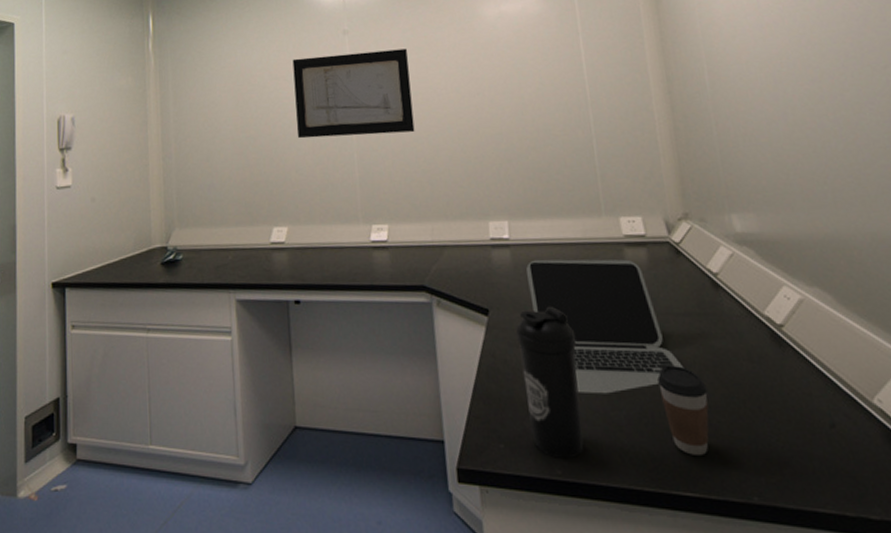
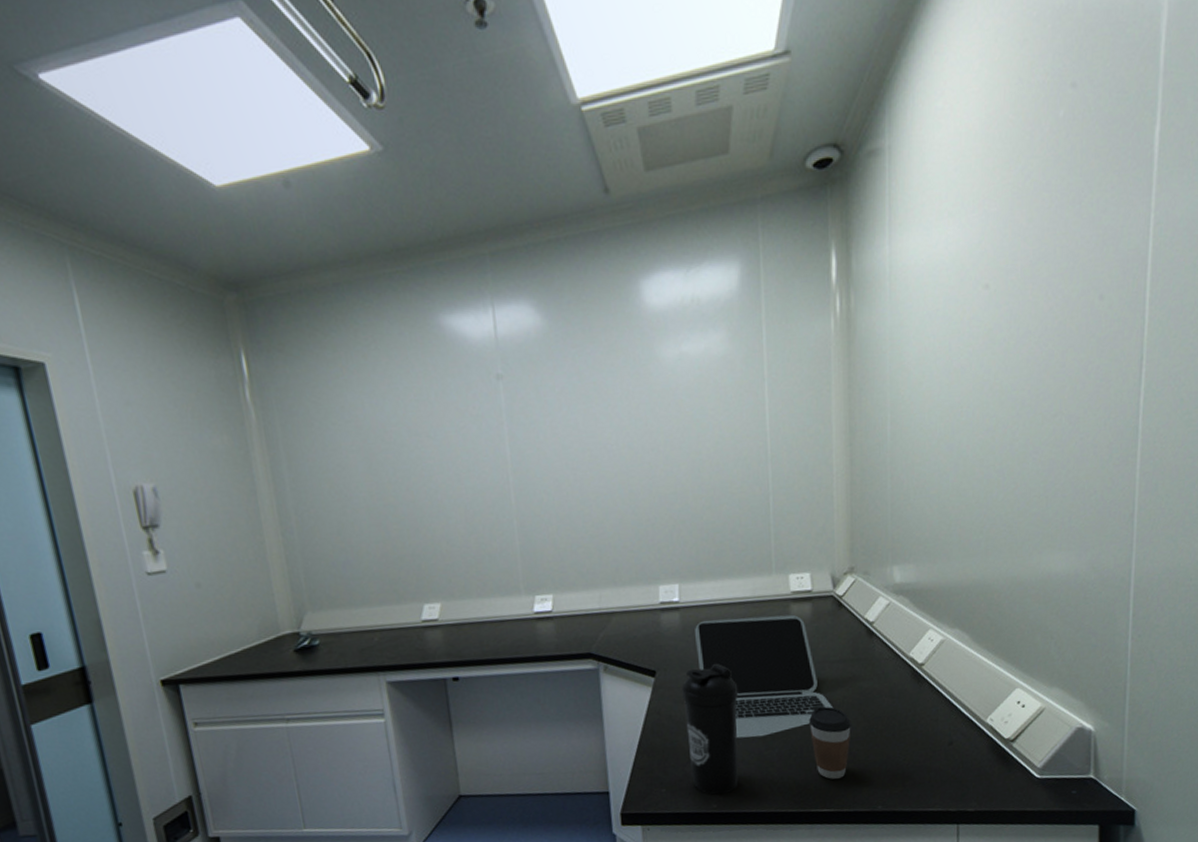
wall art: present [292,48,415,139] -> none [435,397,582,506]

